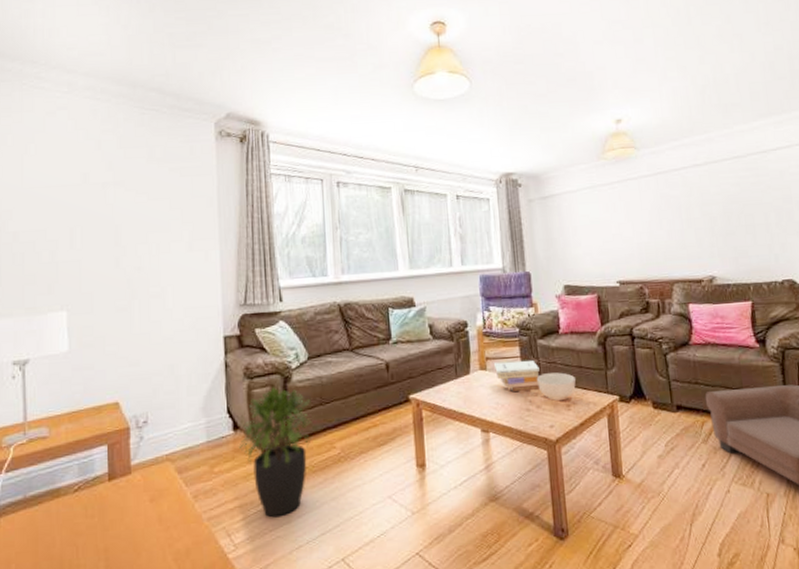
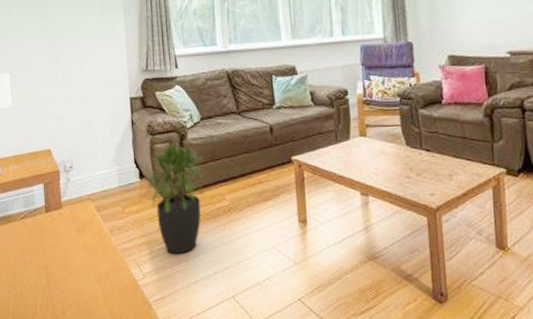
books: present [493,360,540,393] -> none [373,128,421,160]
bowl: present [536,372,577,402] -> none [417,142,460,171]

